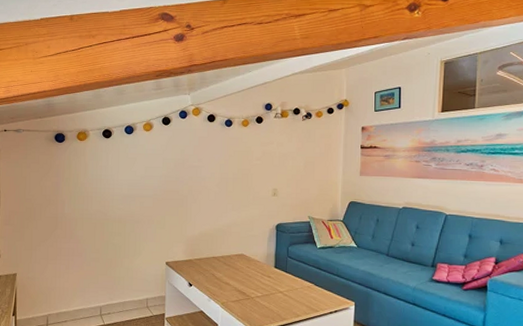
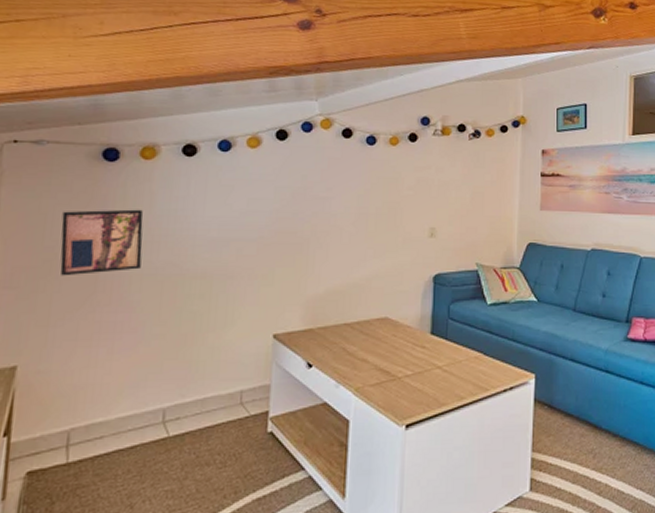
wall art: none [34,175,82,218] -> present [60,209,144,276]

